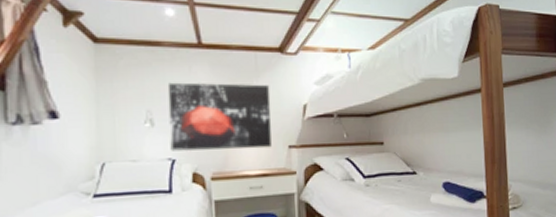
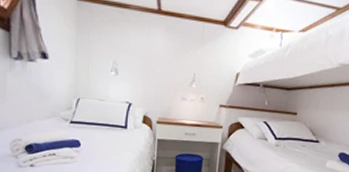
wall art: present [167,82,272,151] -> none [129,40,212,105]

